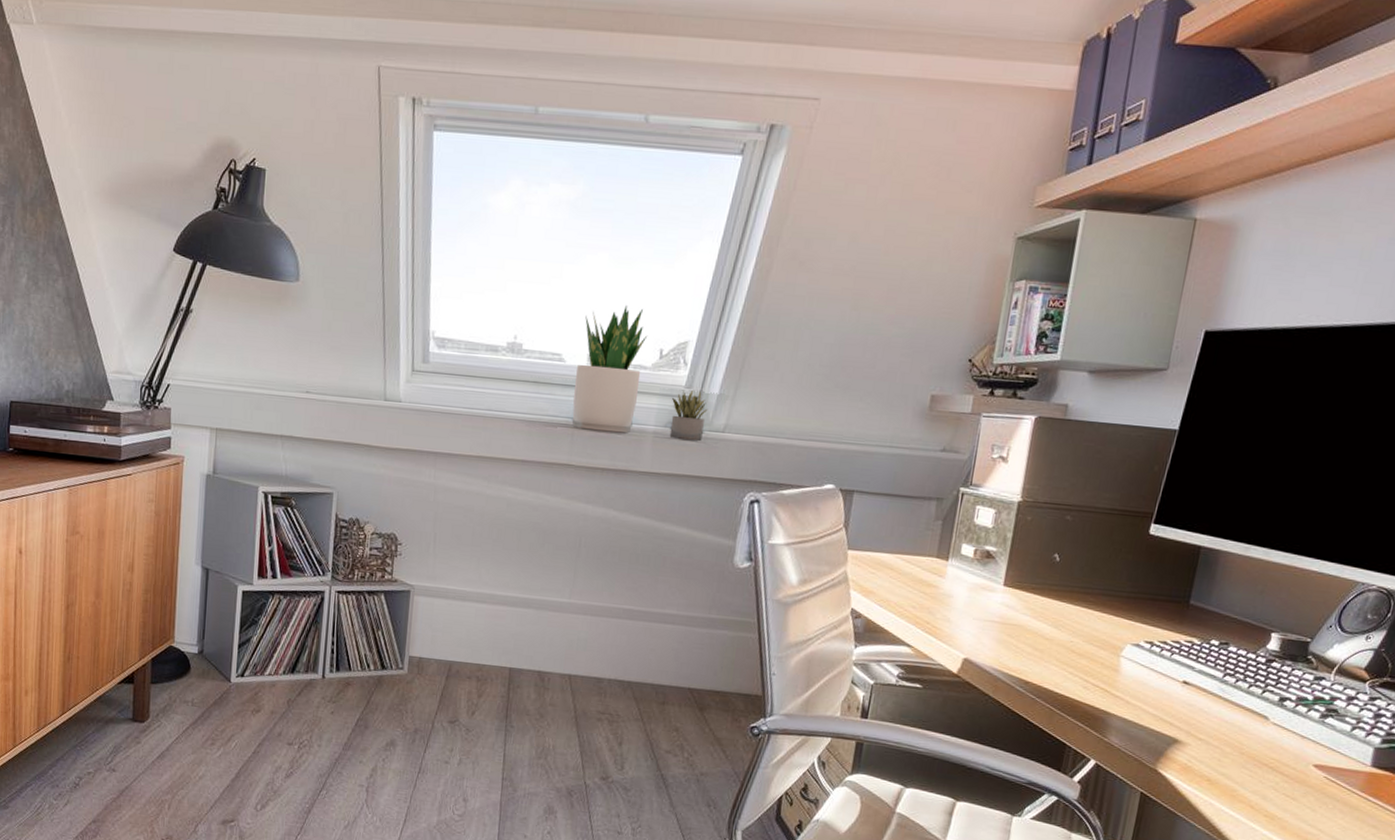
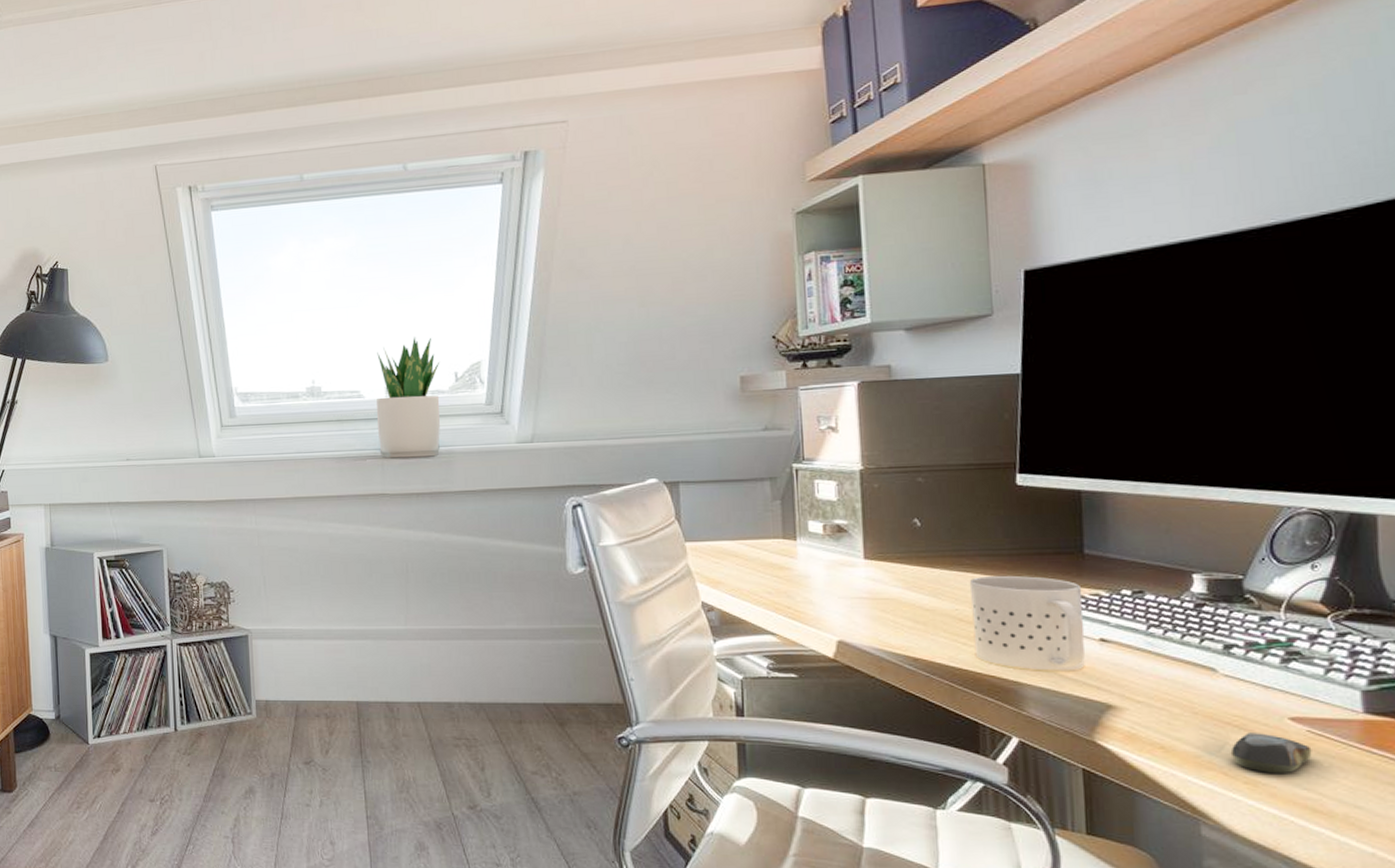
succulent plant: present [669,389,708,442] -> none [475,405,513,456]
mug: none [1077,614,1180,708] -> present [969,575,1085,673]
computer mouse: none [1260,774,1324,811] -> present [1230,733,1312,773]

